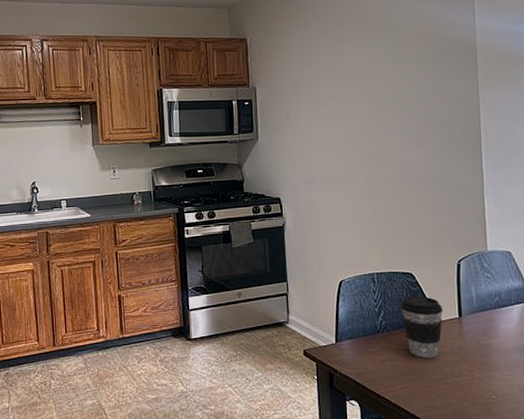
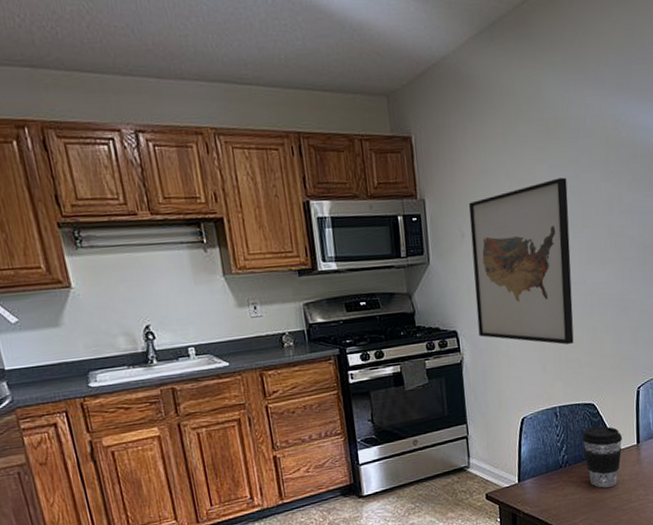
wall art: none [293,68,391,215] -> present [468,177,574,345]

